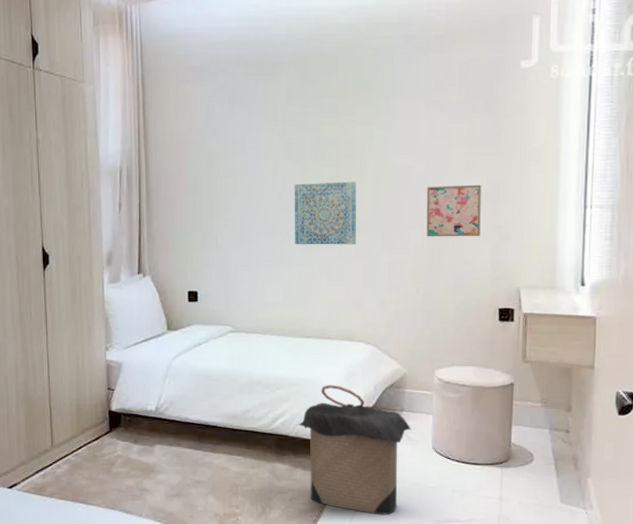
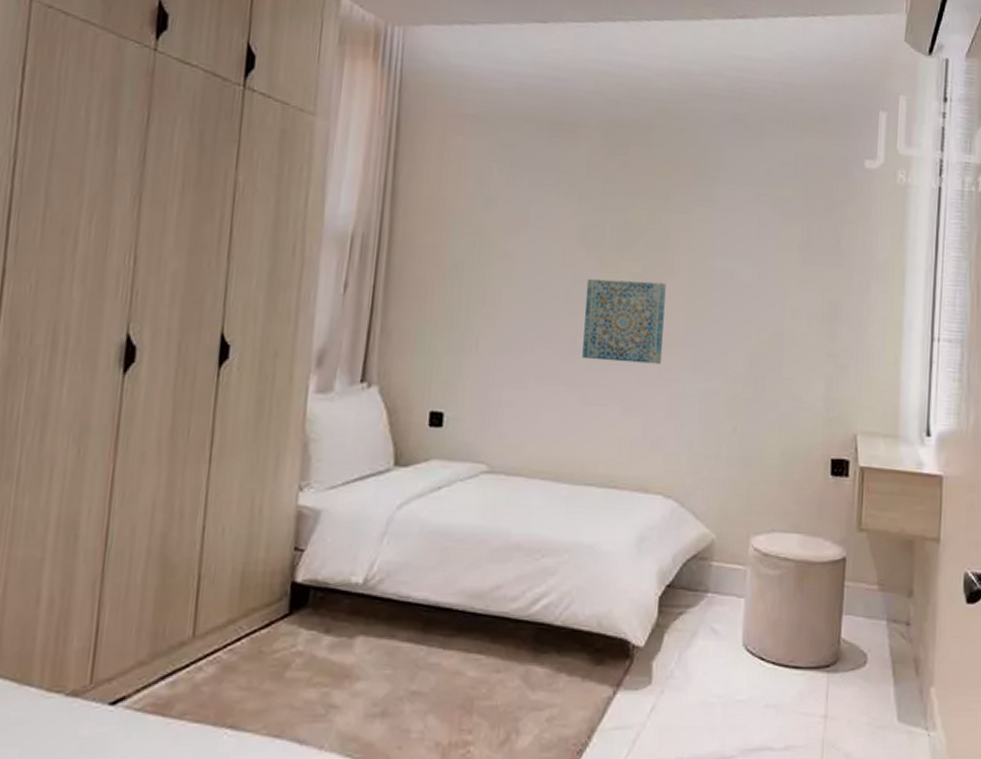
laundry hamper: present [298,385,412,515] -> none [567,552,718,741]
wall art: present [426,184,481,237] -> none [748,297,816,366]

